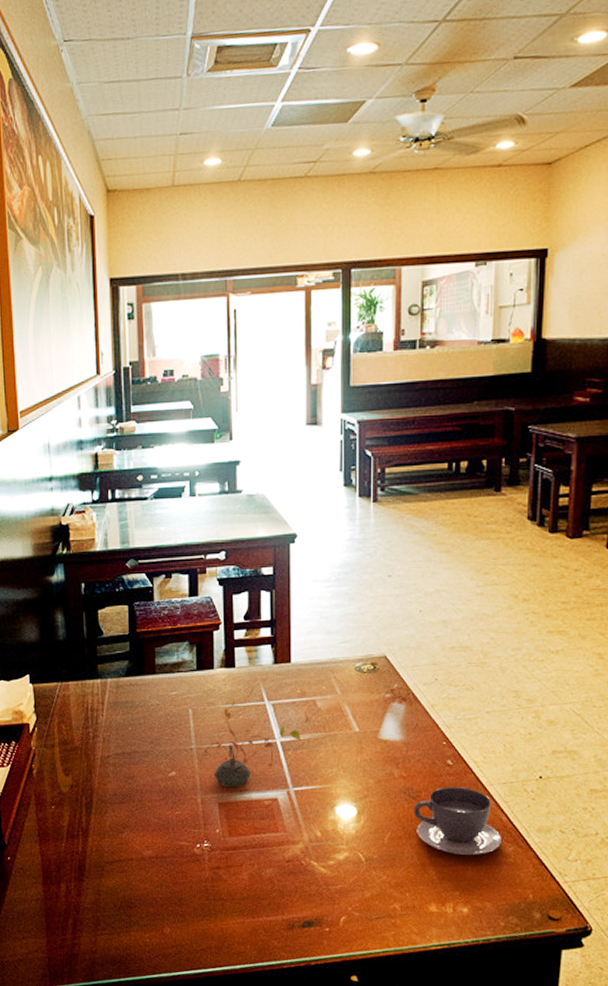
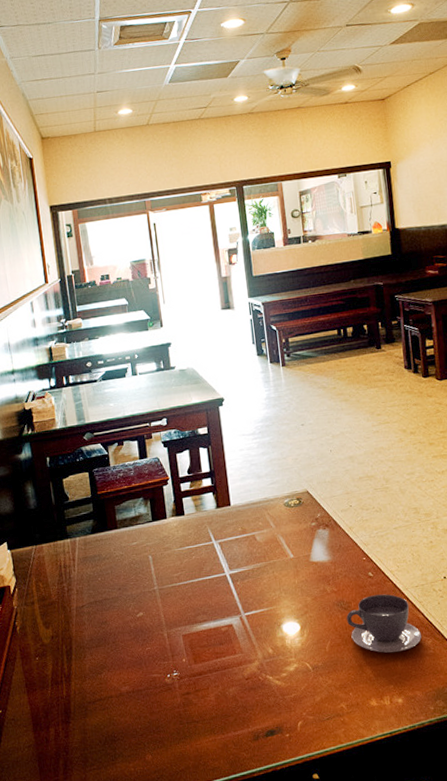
teapot: present [195,669,322,788] -> none [160,515,261,621]

